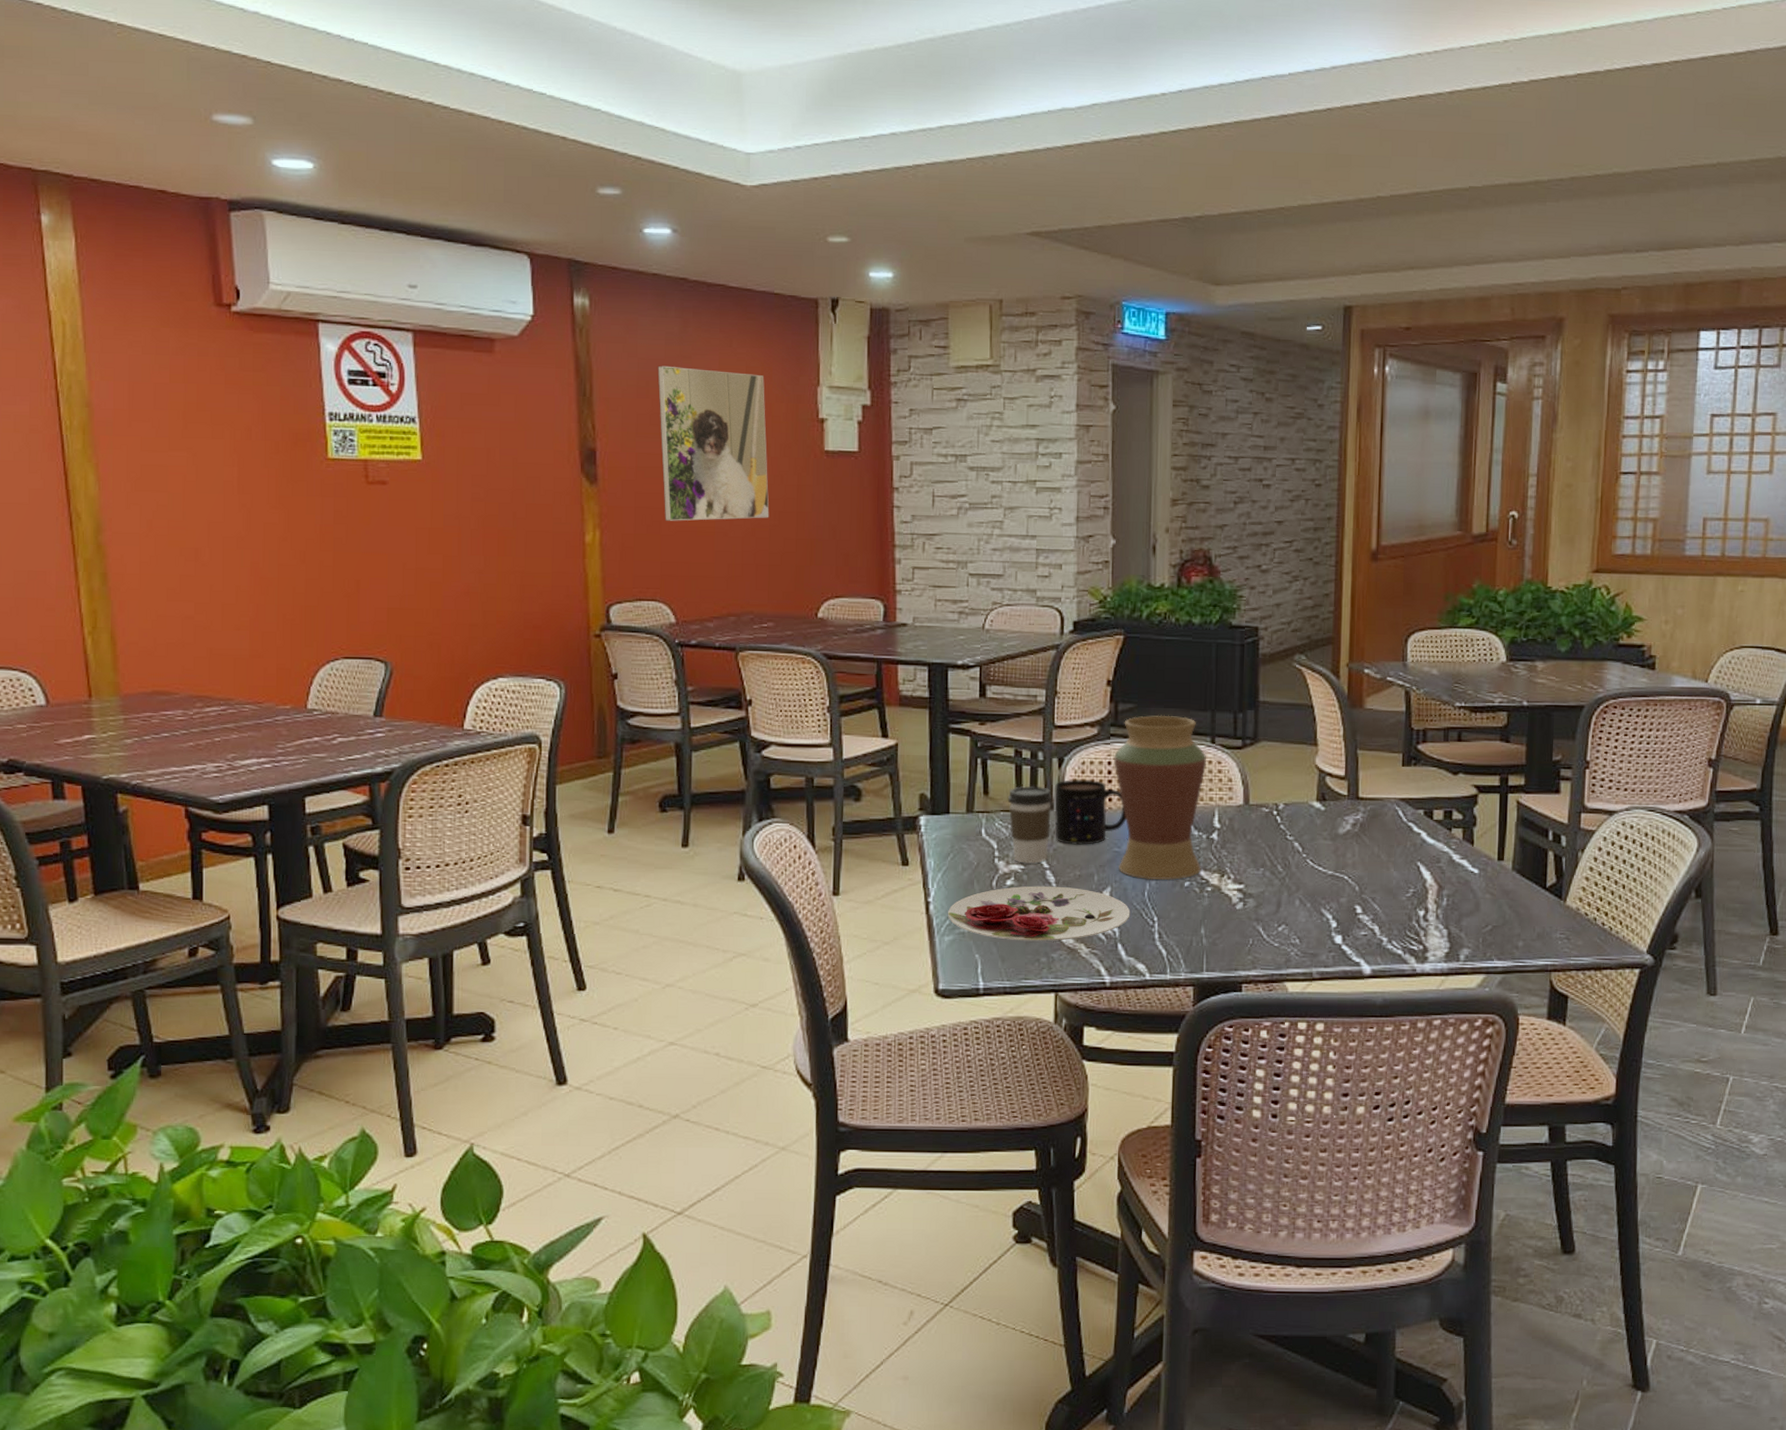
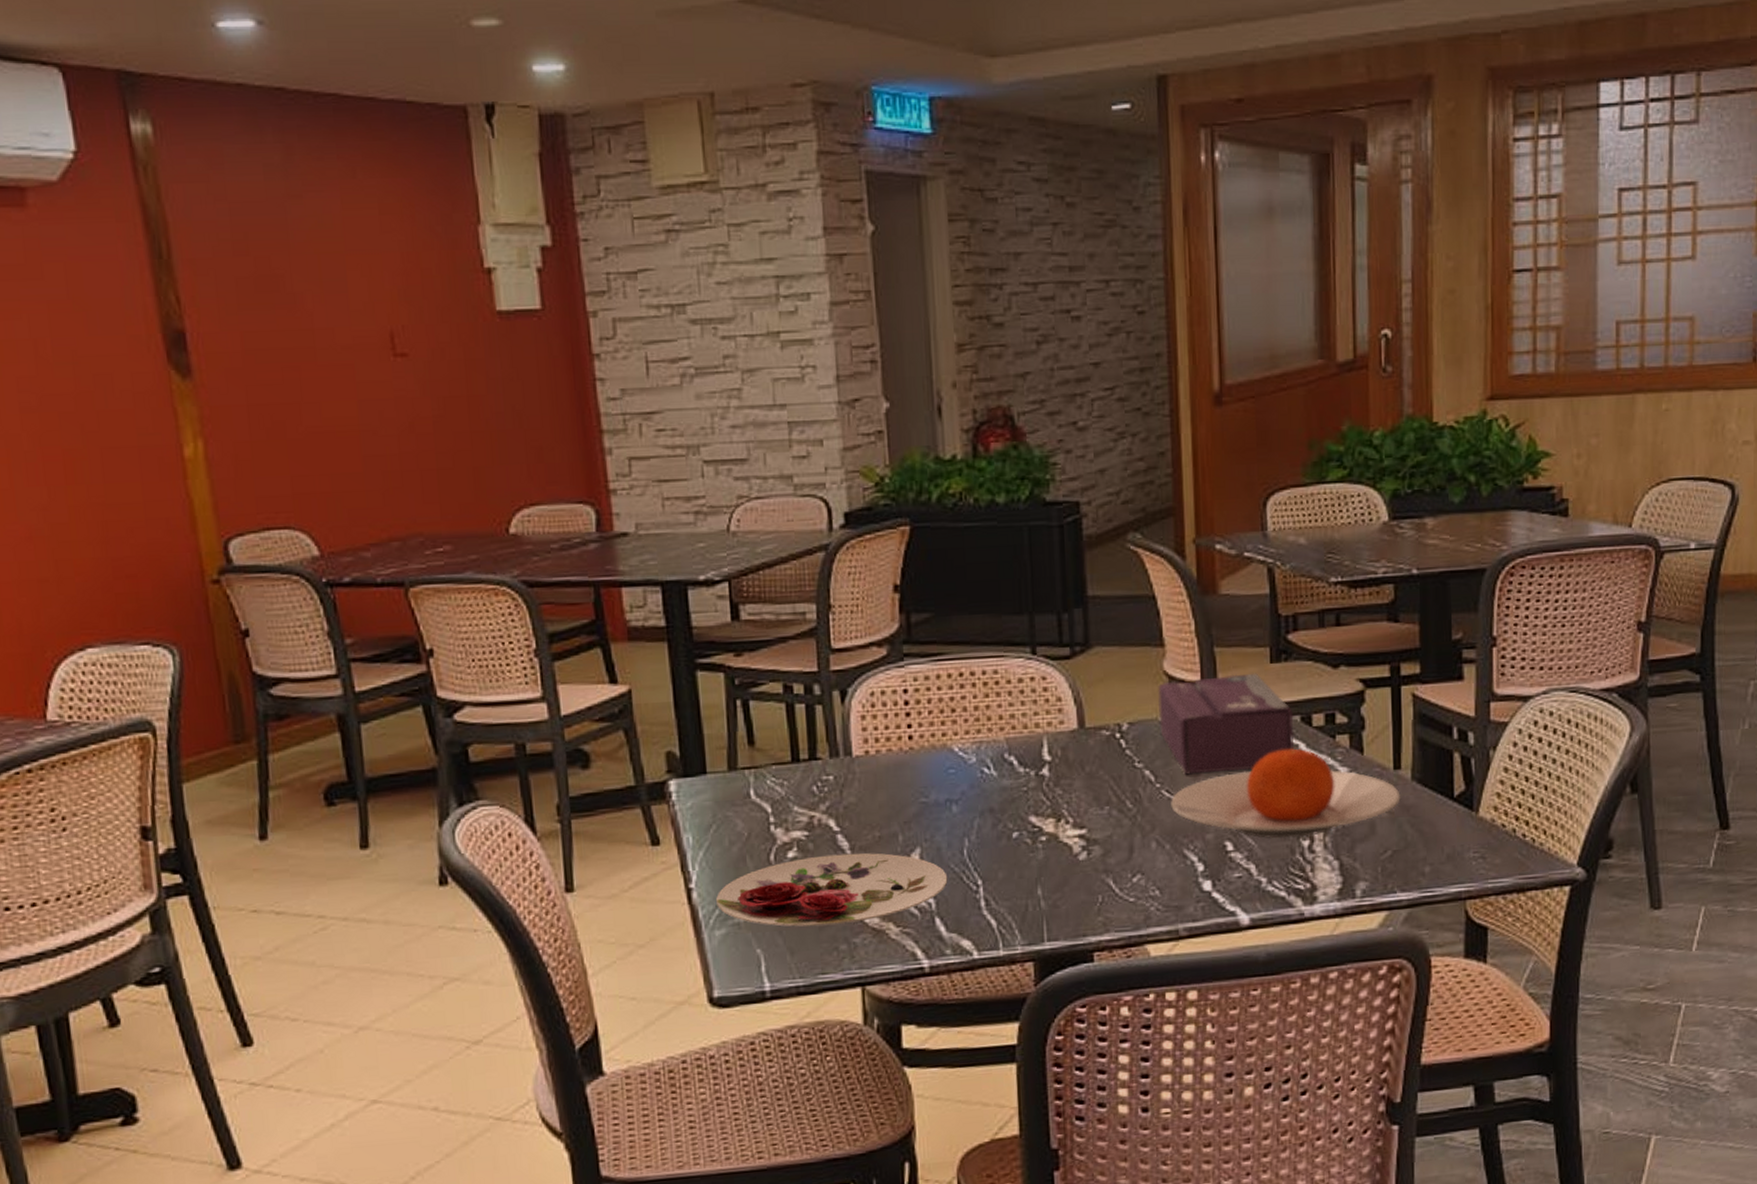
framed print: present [657,365,769,521] -> none [257,209,431,421]
coffee cup: present [1007,786,1053,864] -> none [779,729,839,829]
mug: present [1054,779,1127,845] -> none [839,714,933,799]
vase: present [1113,715,1207,881] -> none [909,623,1031,835]
tissue box: none [1309,772,1418,850] -> present [1158,673,1295,775]
plate: none [1313,836,1502,908] -> present [1171,748,1401,839]

